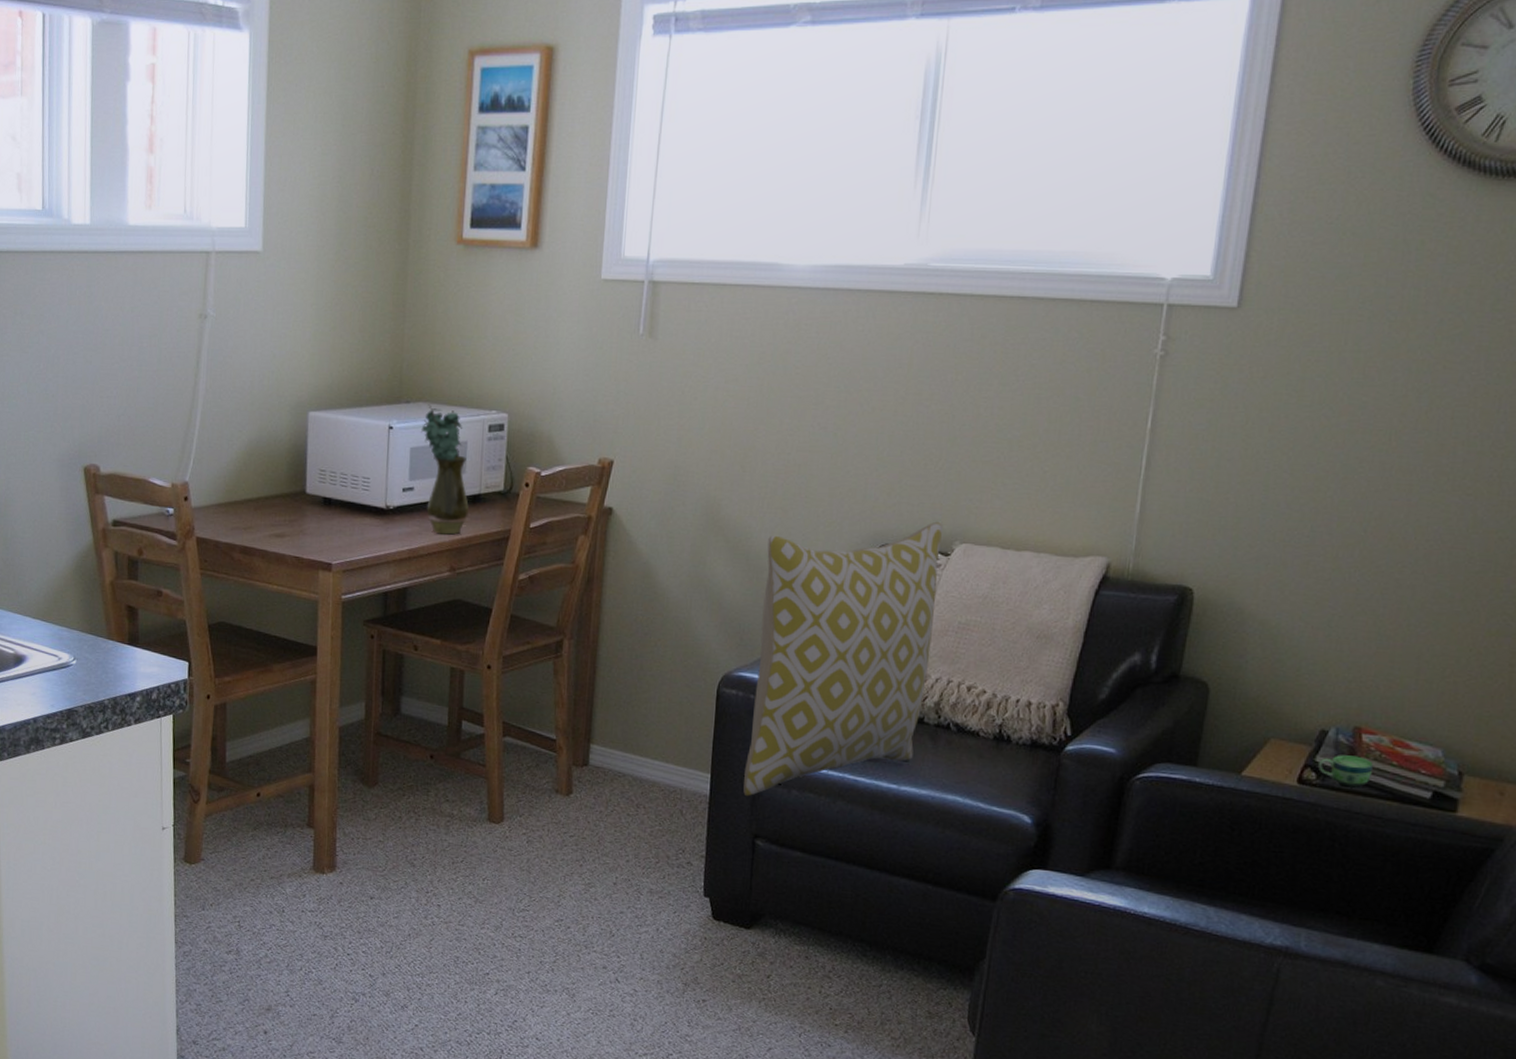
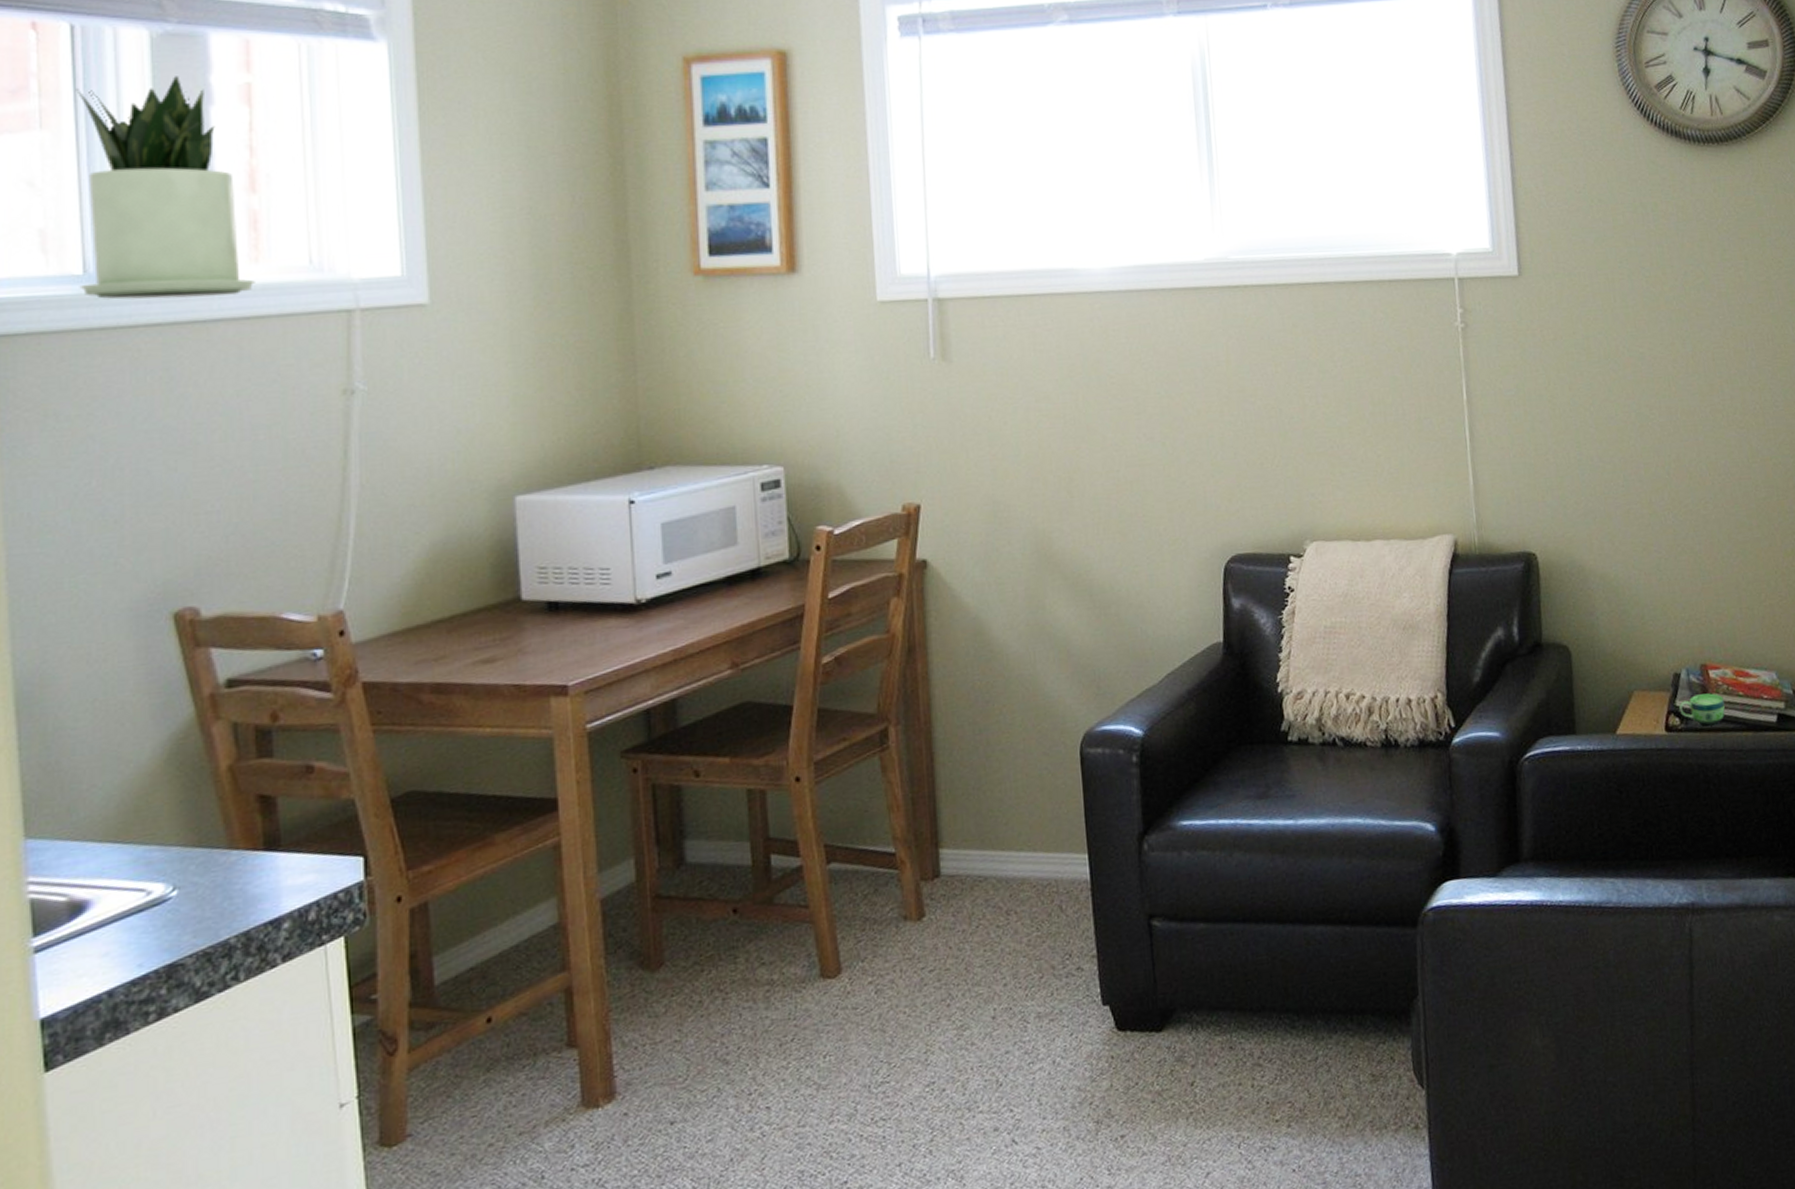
planter: none [39,56,148,233] -> present [76,76,255,300]
vase: present [421,404,469,535] -> none [673,467,747,624]
pillow: present [743,521,944,797] -> none [1110,521,1305,872]

